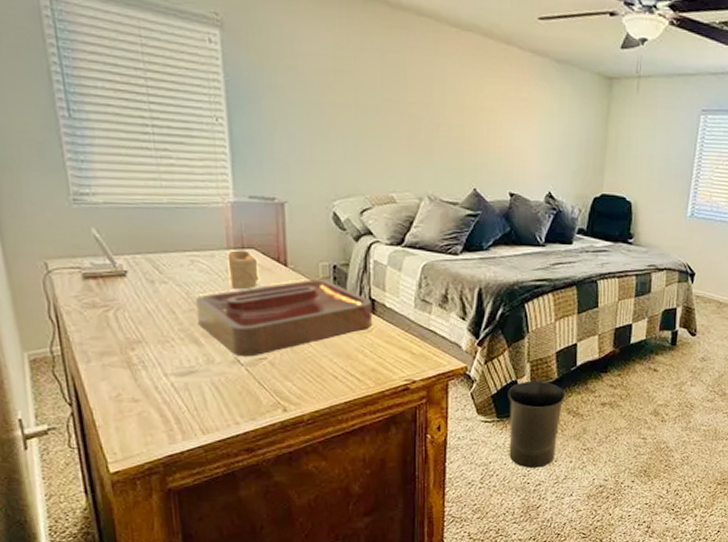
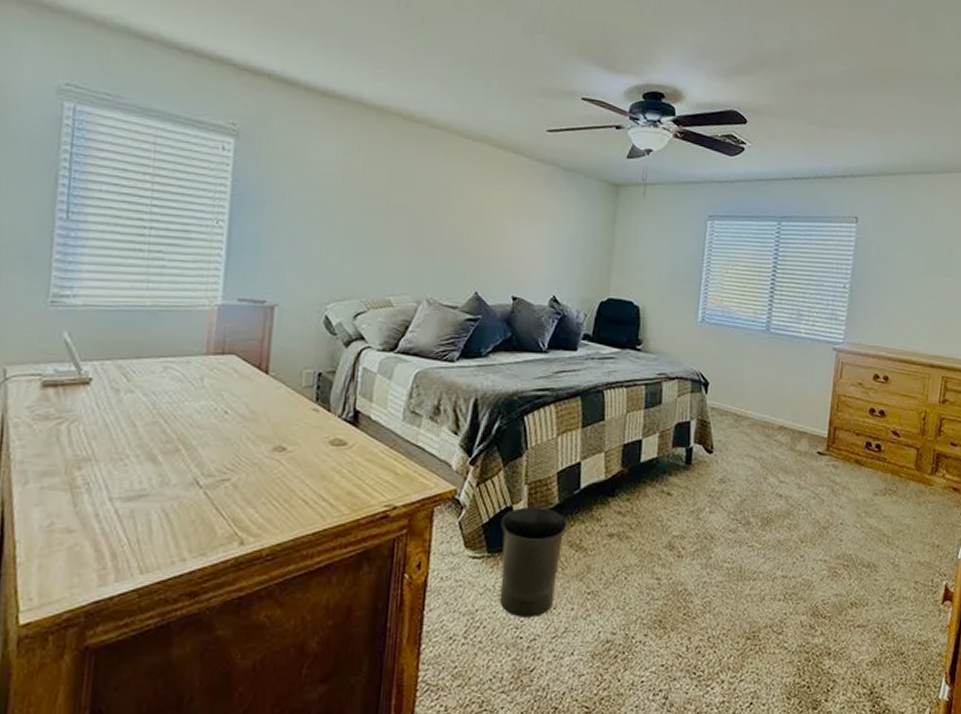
decorative tray: present [195,279,373,355] -> none [159,388,357,476]
candle: present [227,250,259,290] -> none [203,356,237,400]

